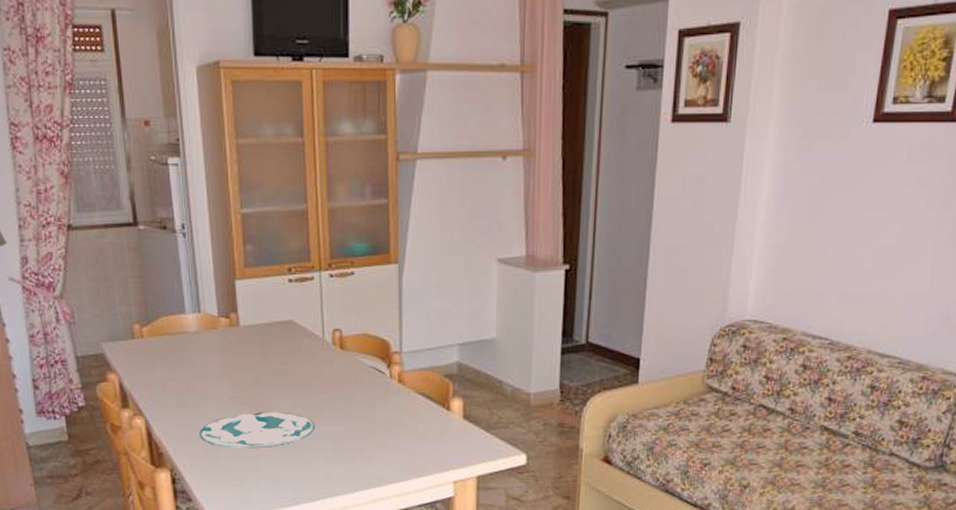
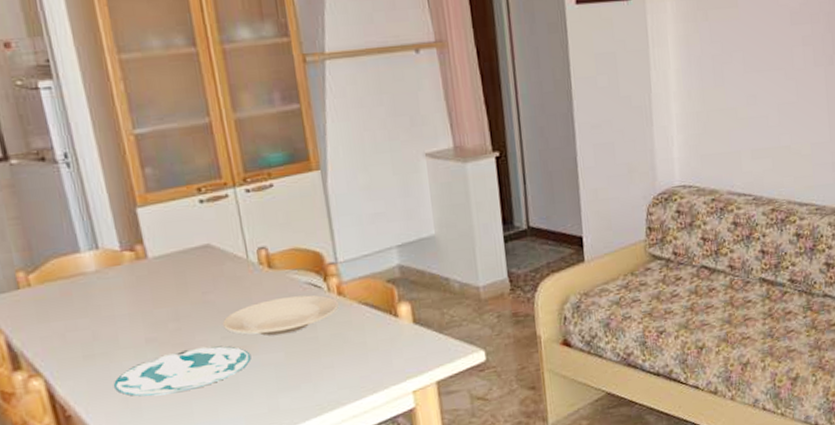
plate: none [295,378,399,411] -> present [223,295,340,336]

